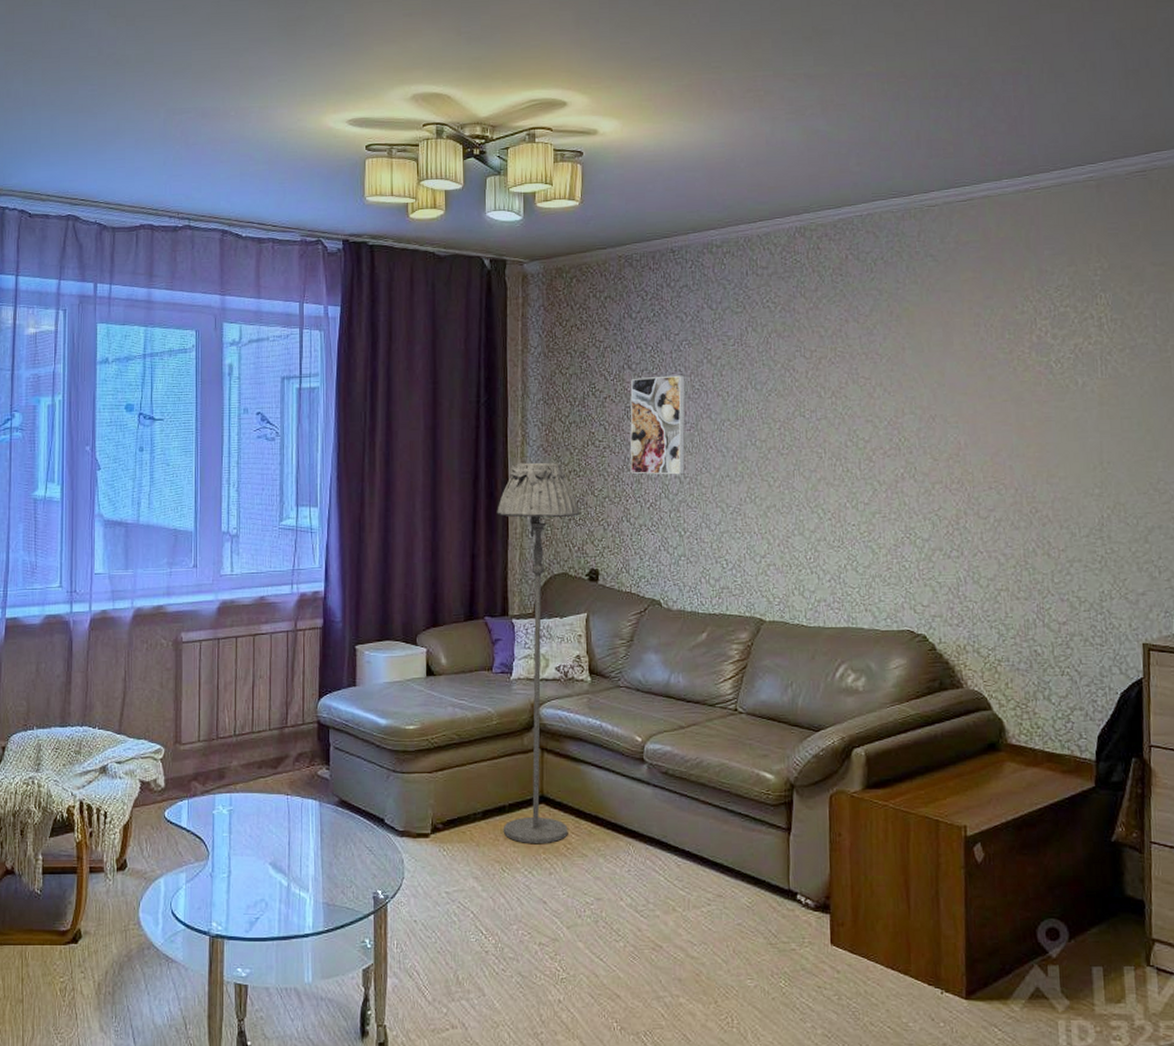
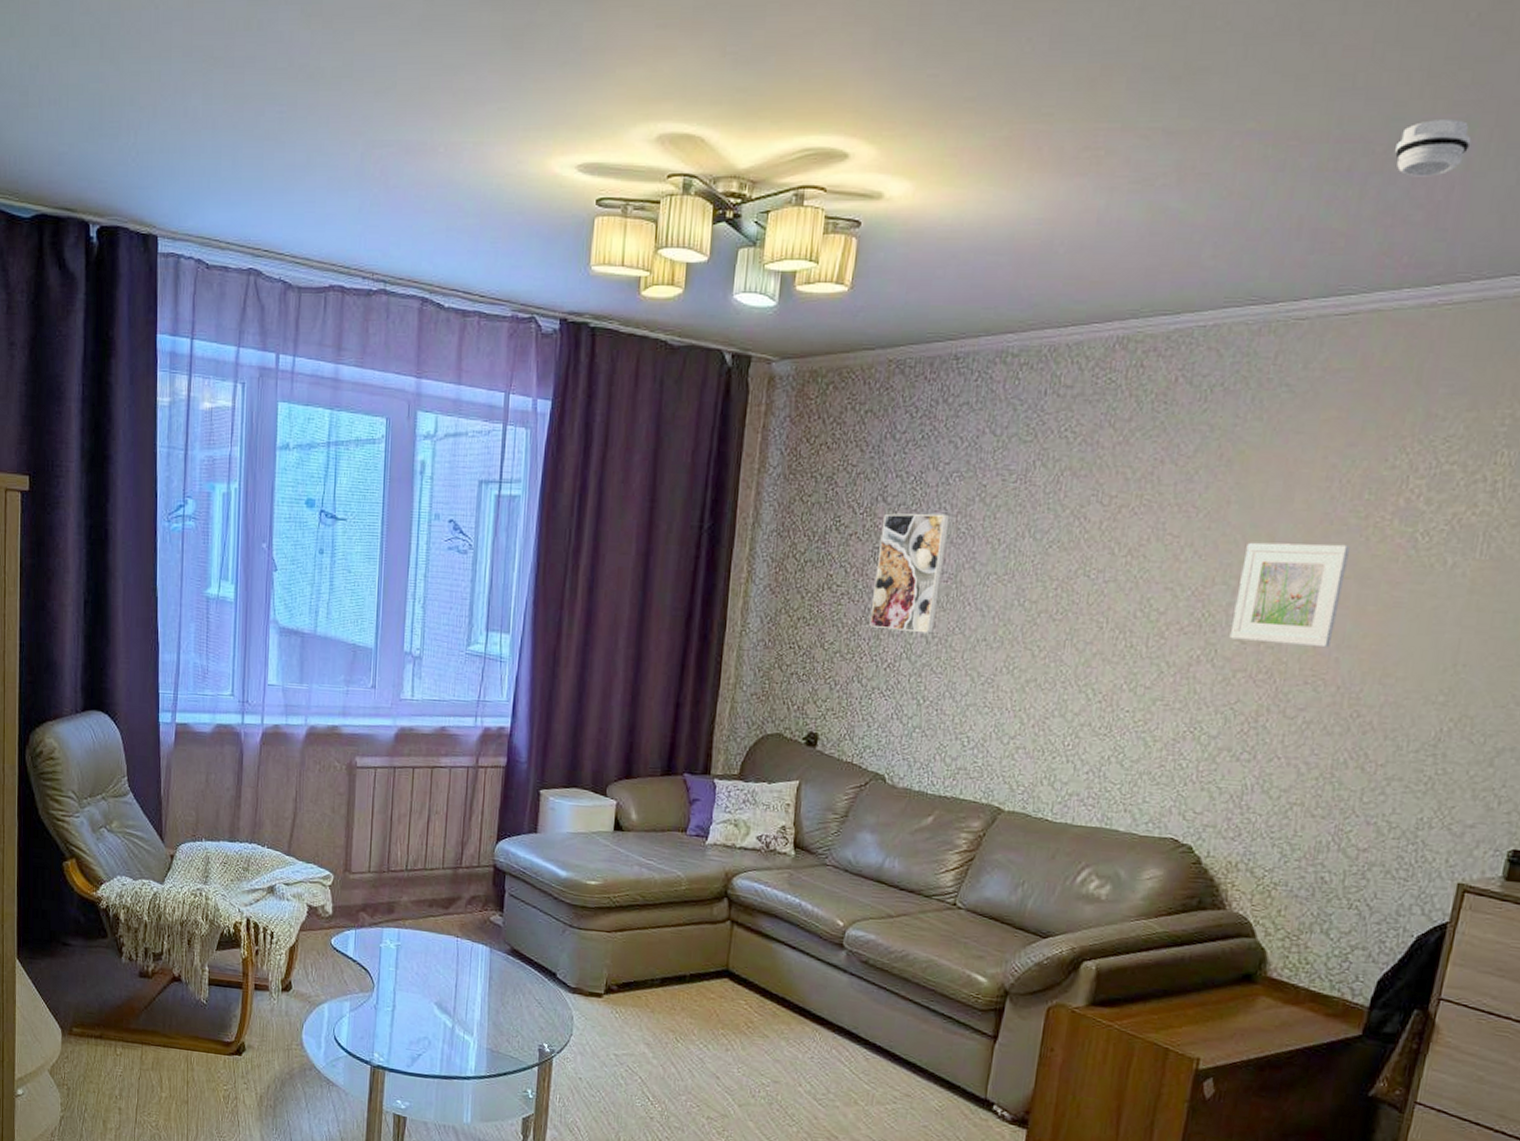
floor lamp: present [497,462,580,844] -> none [681,603,805,1019]
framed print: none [923,375,1004,458] -> present [1229,542,1351,648]
smoke detector: none [976,59,1029,100] -> present [1395,119,1472,177]

